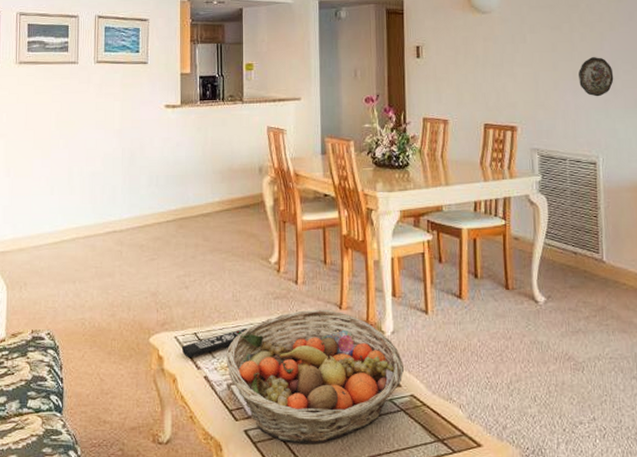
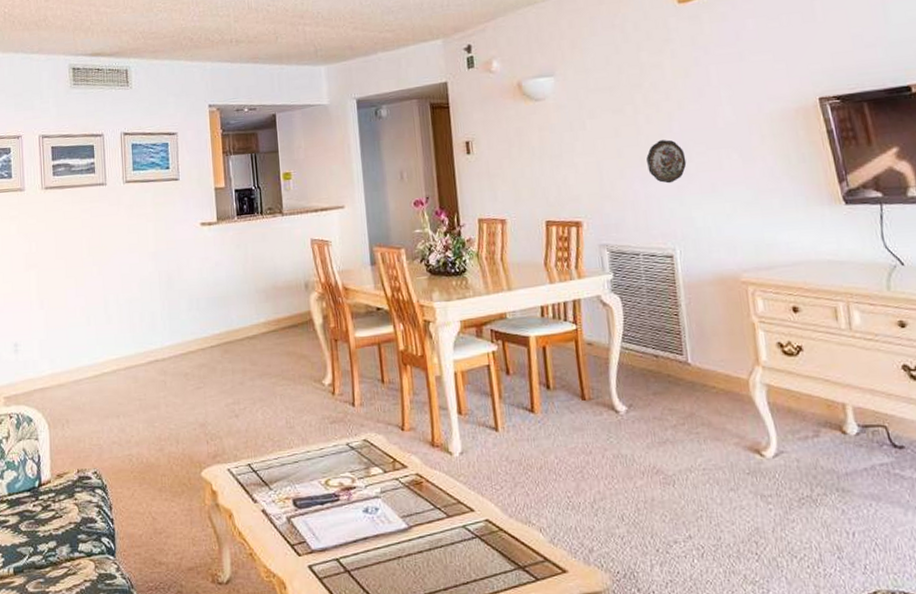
remote control: present [181,328,247,357] -> none [235,456,304,491]
fruit basket: present [226,309,405,445] -> none [283,431,477,578]

